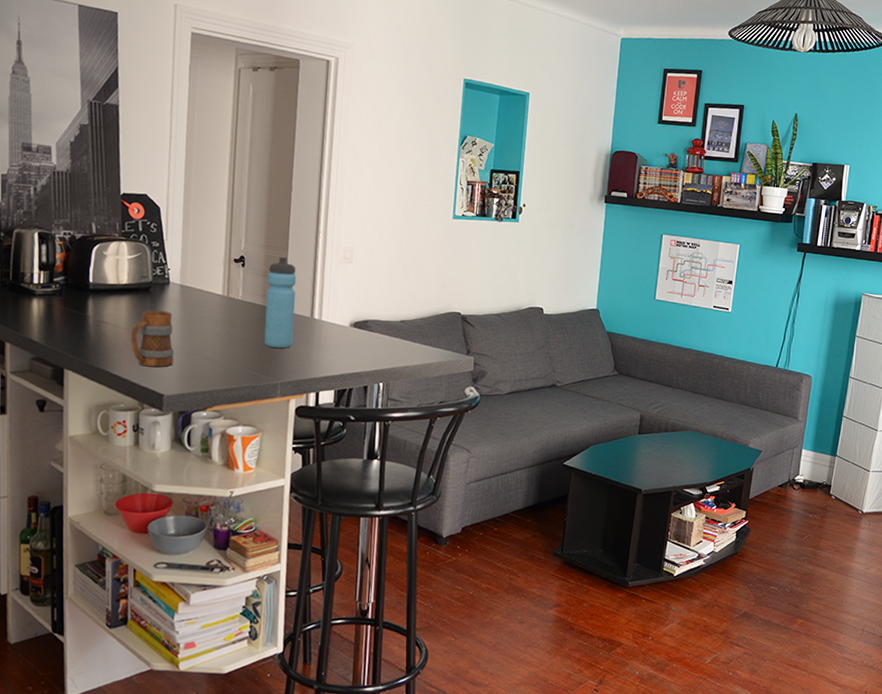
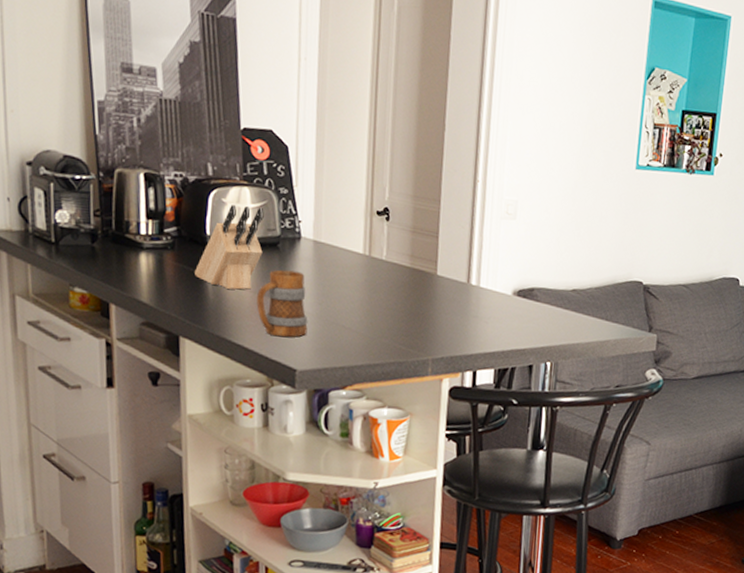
knife block: none [78,257,139,328] -> present [194,205,264,290]
water bottle: present [264,257,297,348] -> none [412,210,451,319]

